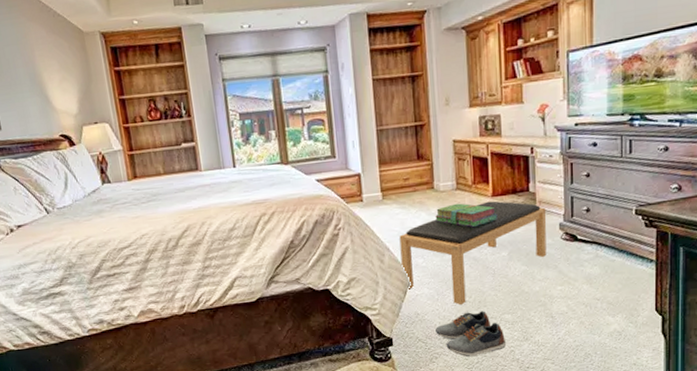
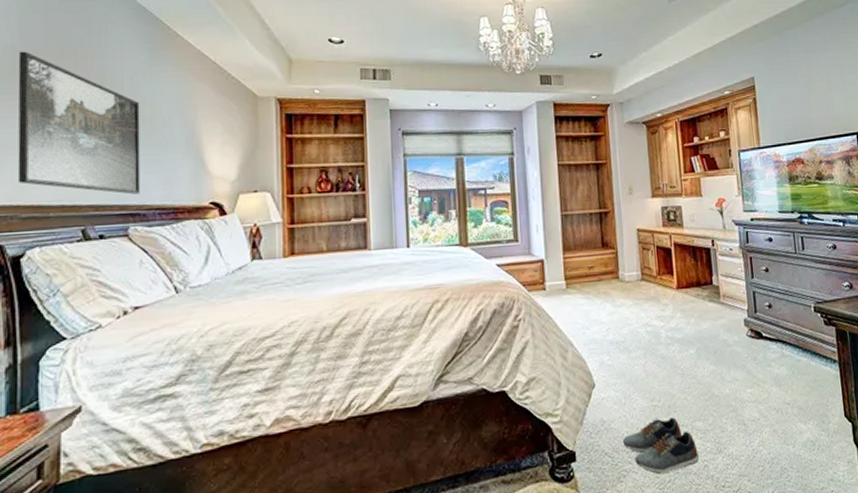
bench: present [399,201,547,306] -> none [583,293,734,411]
stack of books: present [434,203,498,228] -> none [620,295,684,322]

